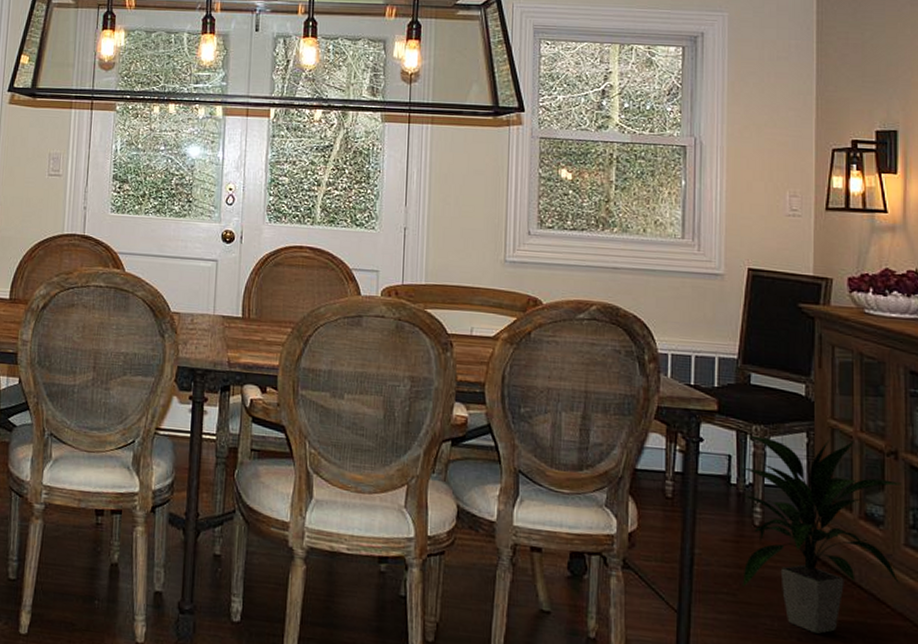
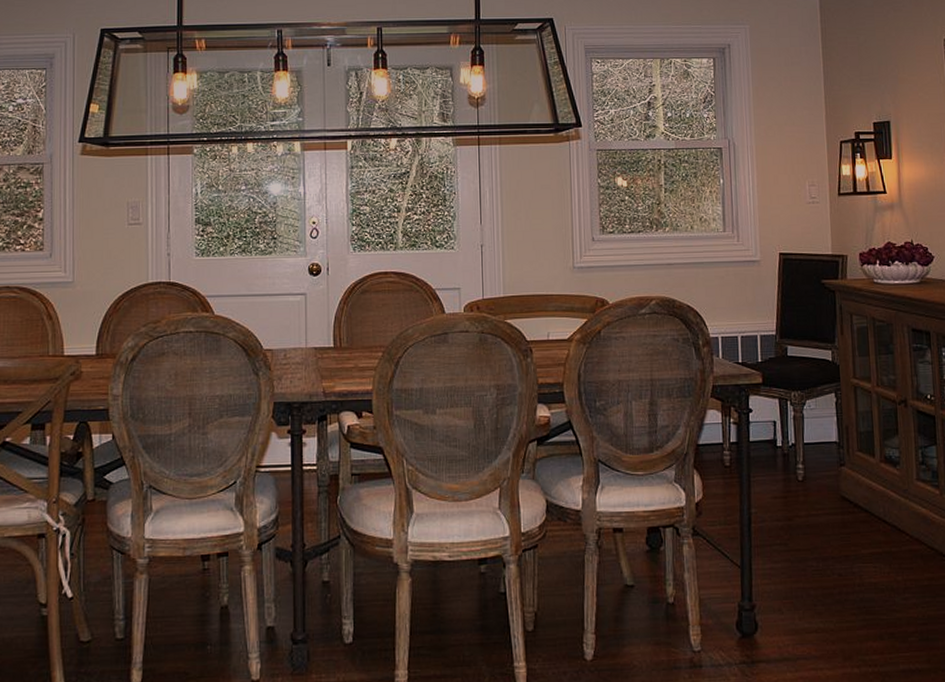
indoor plant: present [736,434,901,634] -> none [781,395,915,567]

